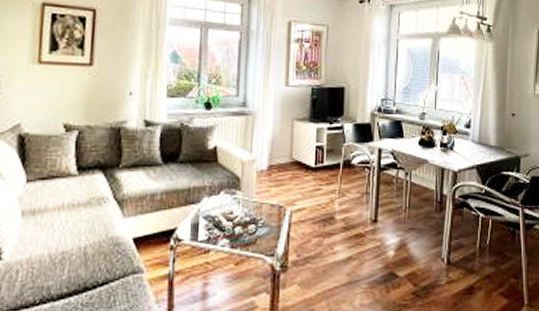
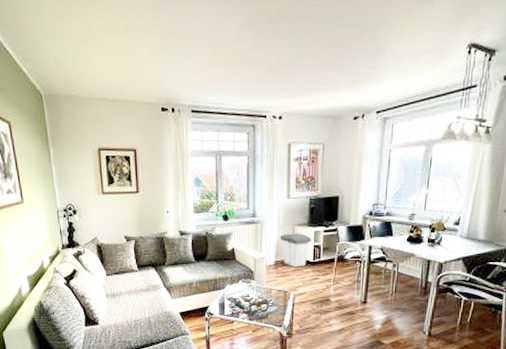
trash can: none [275,129,313,175] -> present [279,233,311,268]

